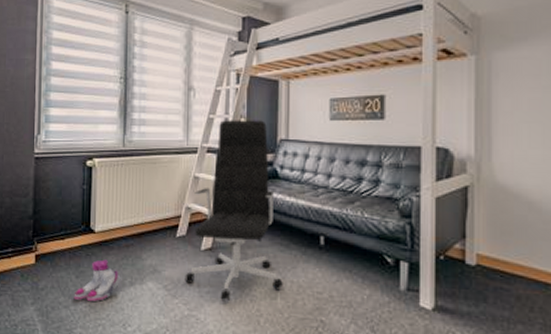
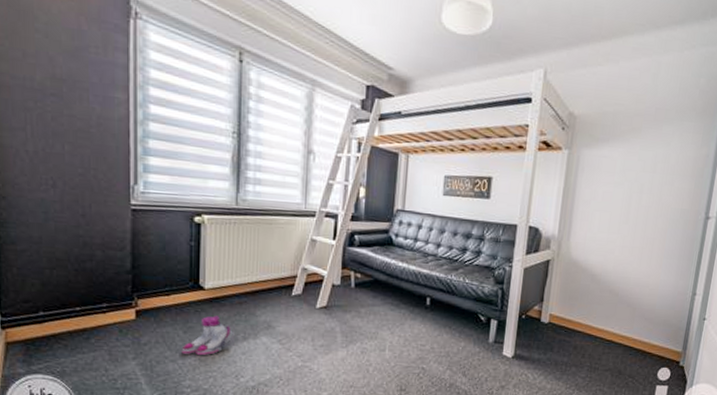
office chair: present [185,120,283,302] -> none [299,187,392,354]

